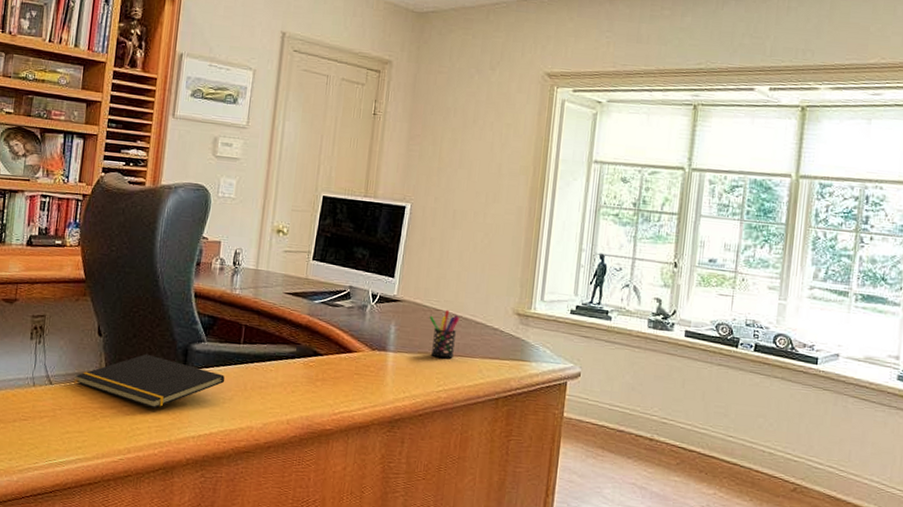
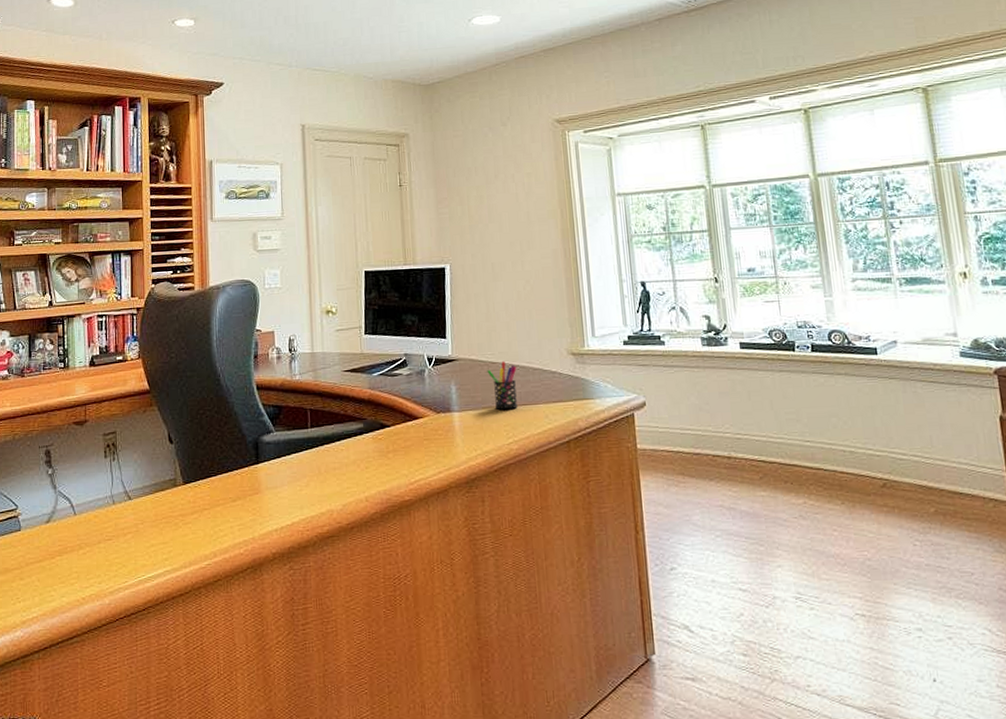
notepad: present [76,353,225,409] -> none [153,453,299,508]

